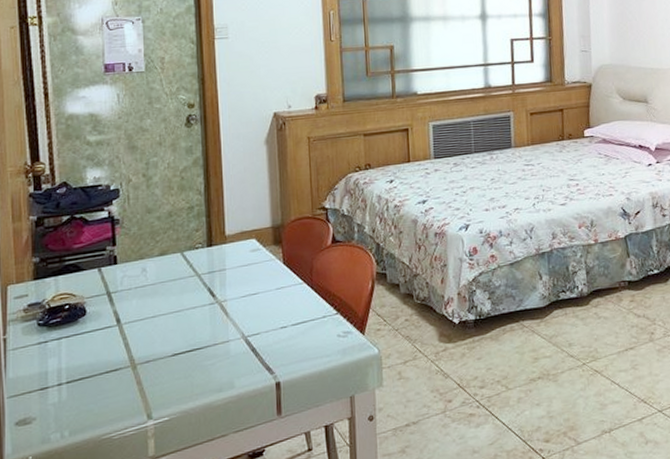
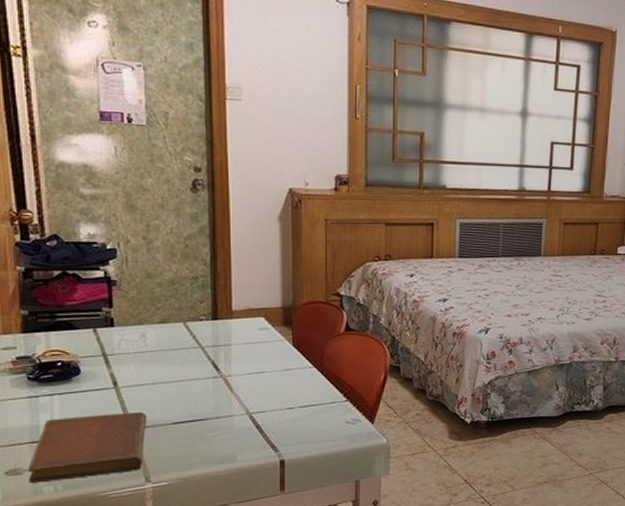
notebook: none [37,346,148,432] -> present [28,411,147,483]

